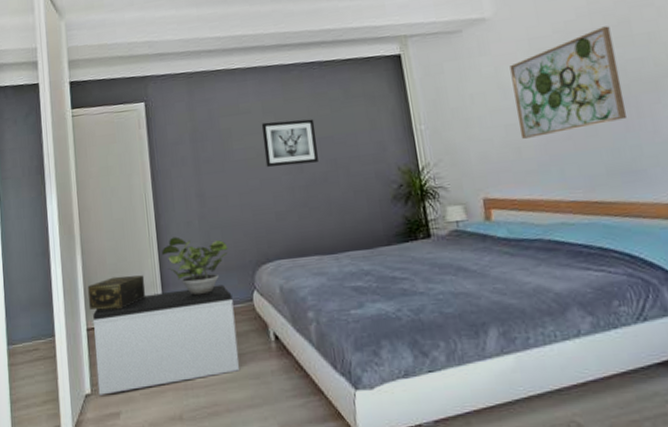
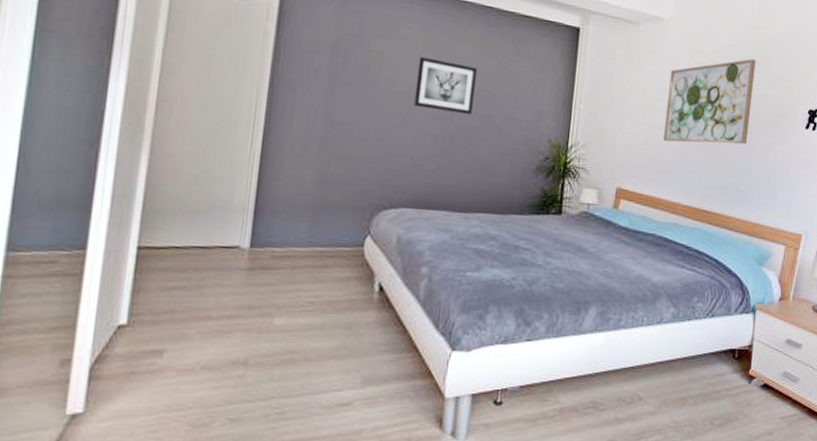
decorative box: present [87,275,145,310] -> none [146,190,234,229]
bench: present [92,284,240,395] -> none [138,218,341,328]
potted plant: present [162,236,228,295] -> none [263,158,348,231]

